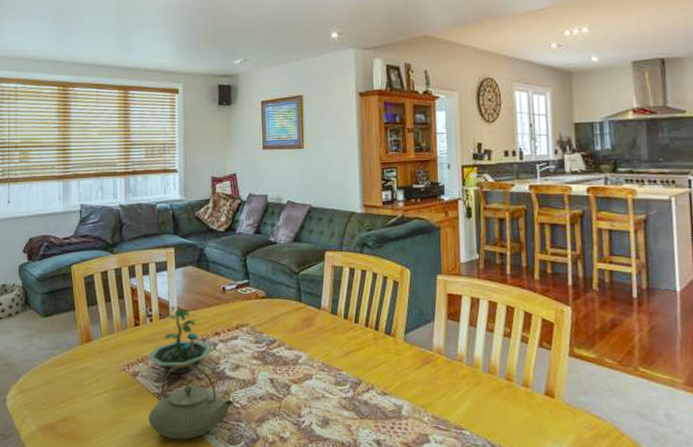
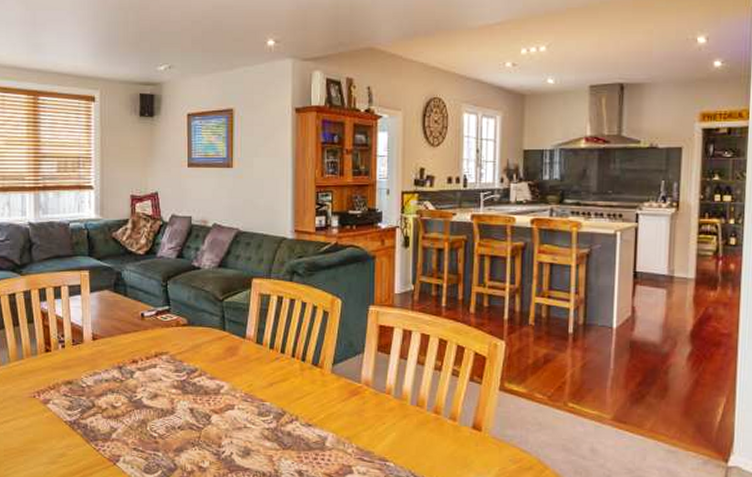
terrarium: present [147,306,212,374] -> none [59,332,129,403]
teapot: present [148,364,234,440] -> none [60,392,152,469]

